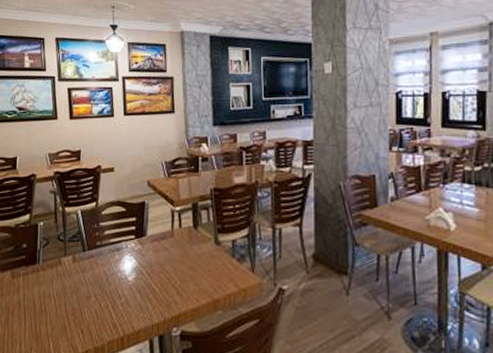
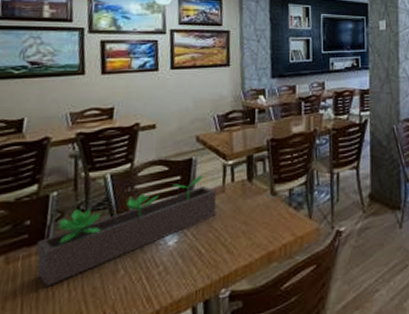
succulent planter: none [32,218,167,301] -> present [36,175,217,287]

